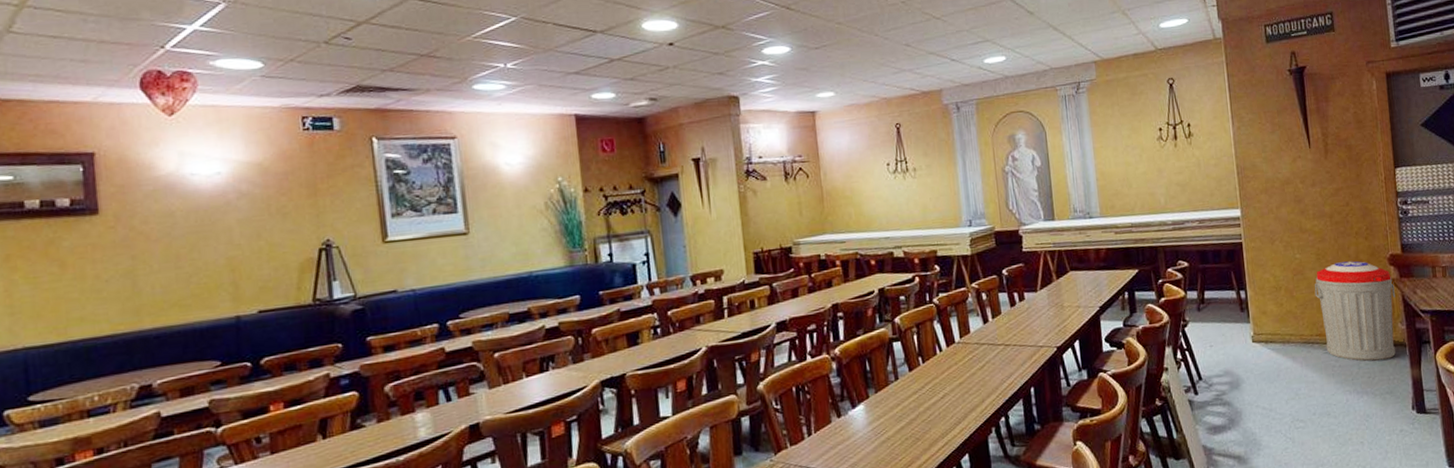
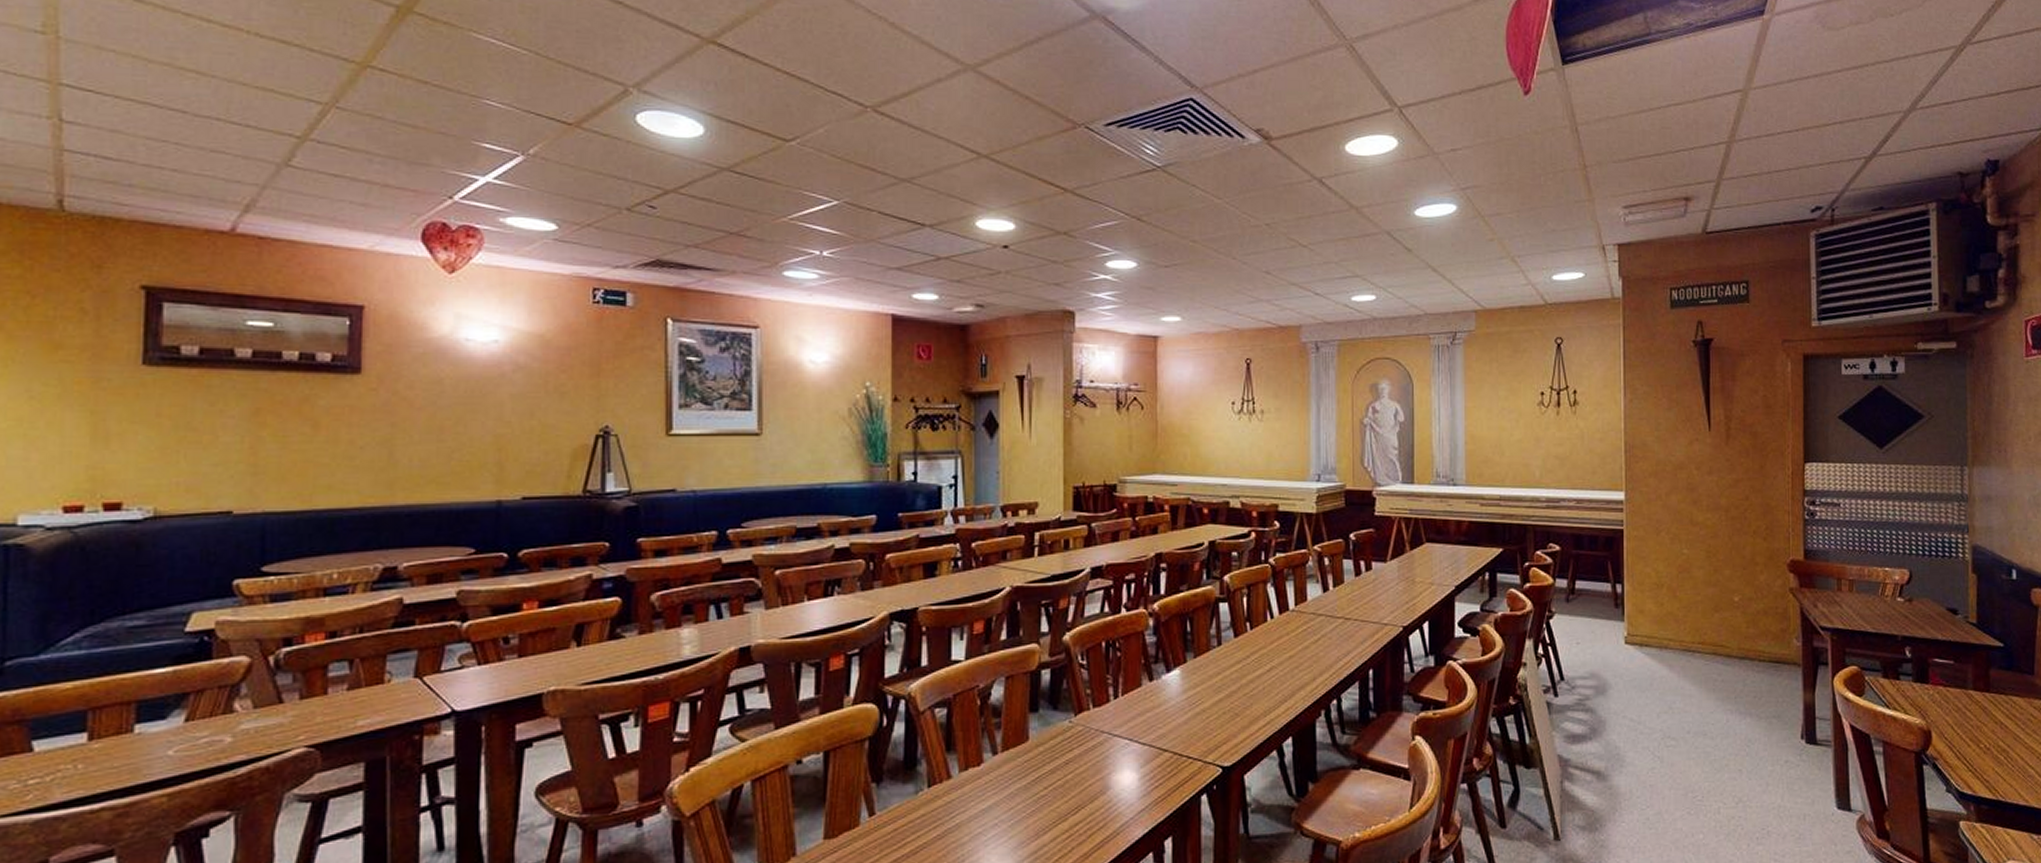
trash can: present [1314,261,1396,361] -> none [1701,563,1793,679]

